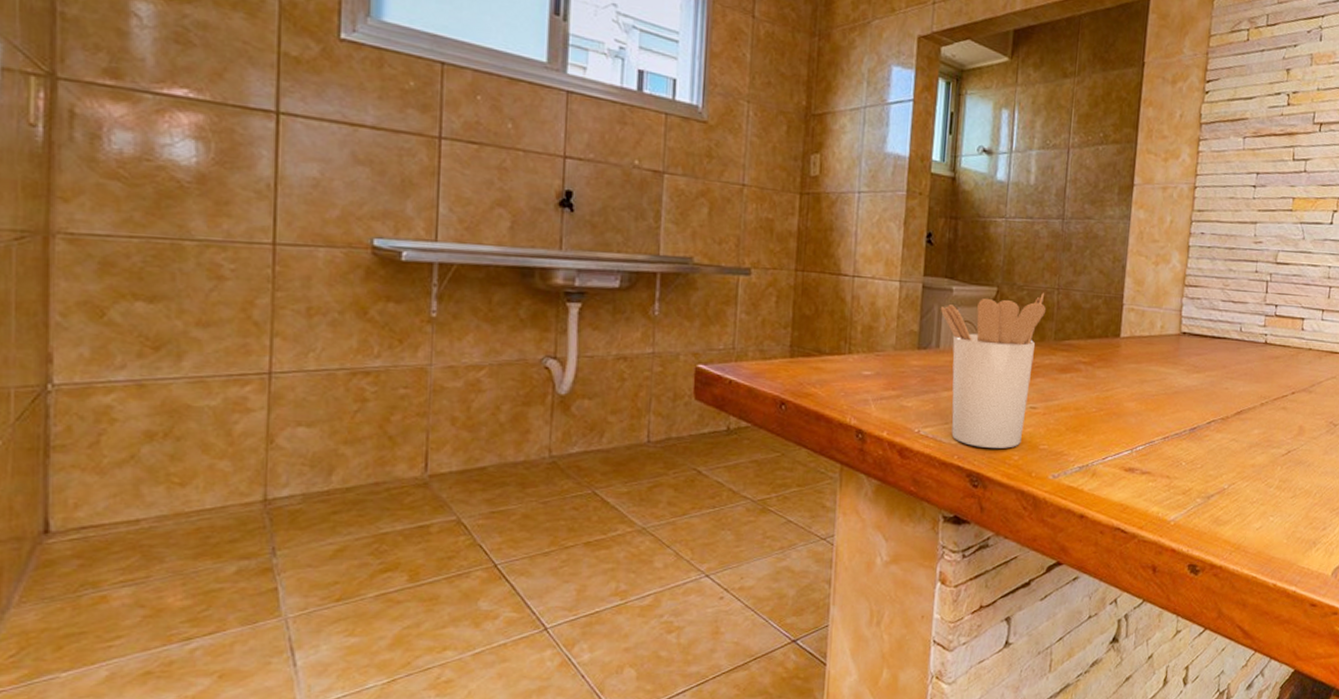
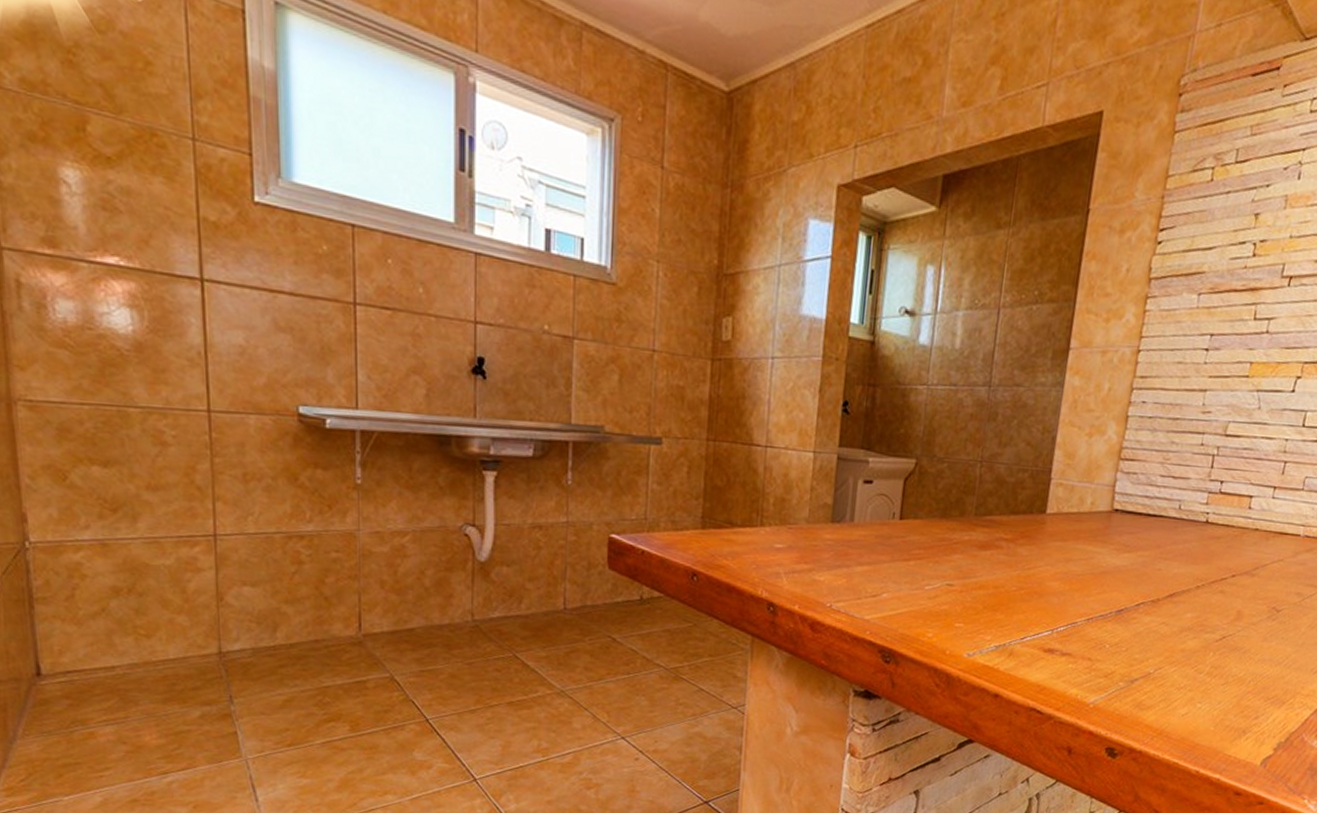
utensil holder: present [940,292,1047,448] -> none [855,465,968,625]

